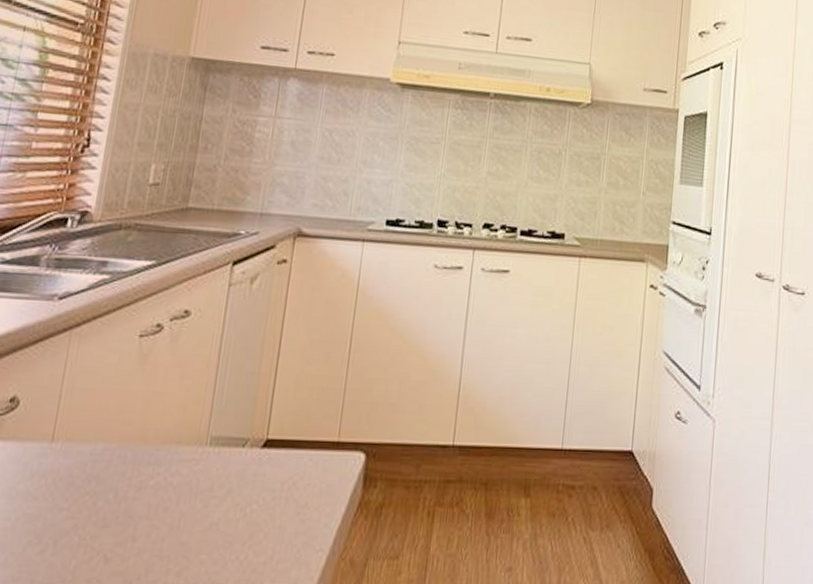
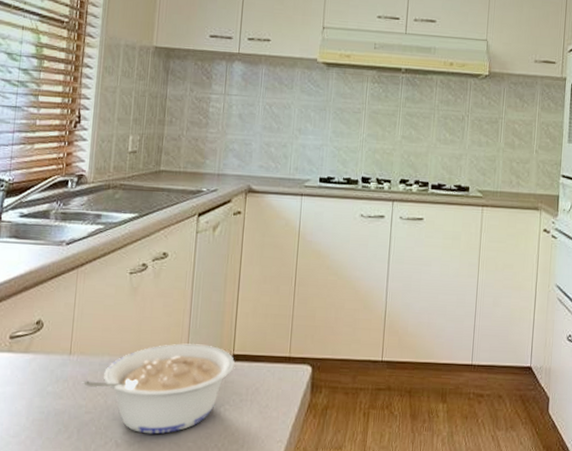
legume: none [65,425,269,545] -> present [82,343,236,434]

